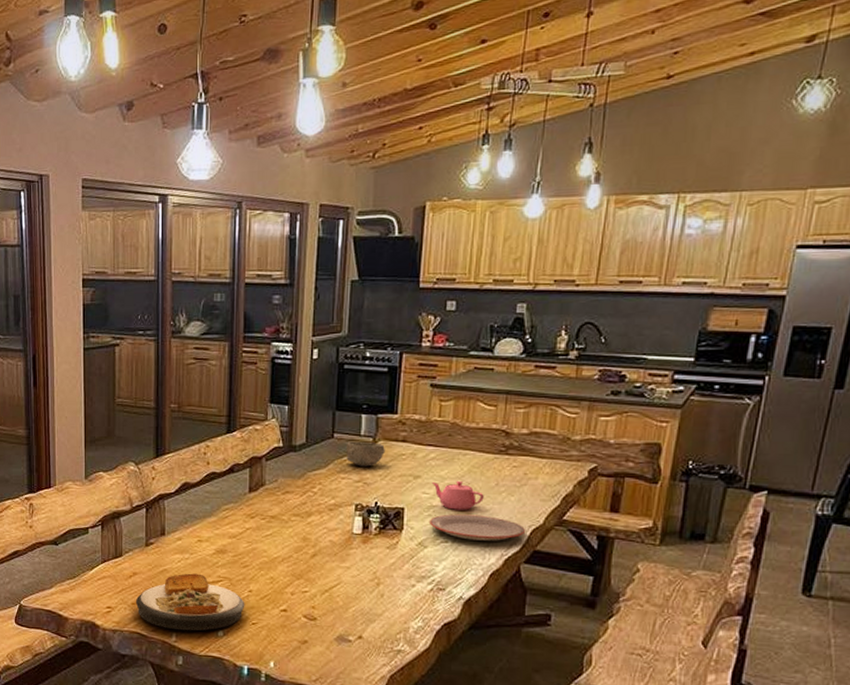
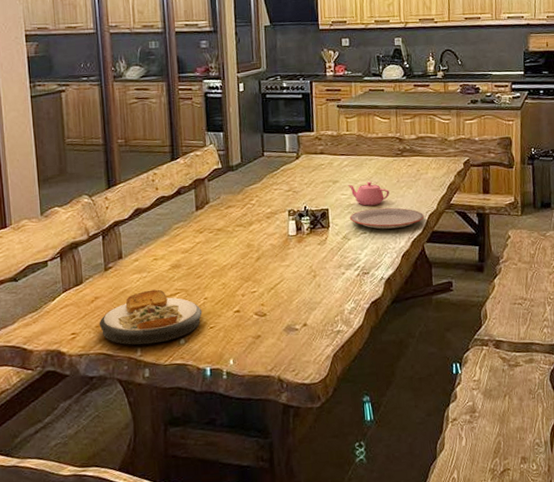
bowl: present [346,441,385,467] -> none [275,156,307,178]

